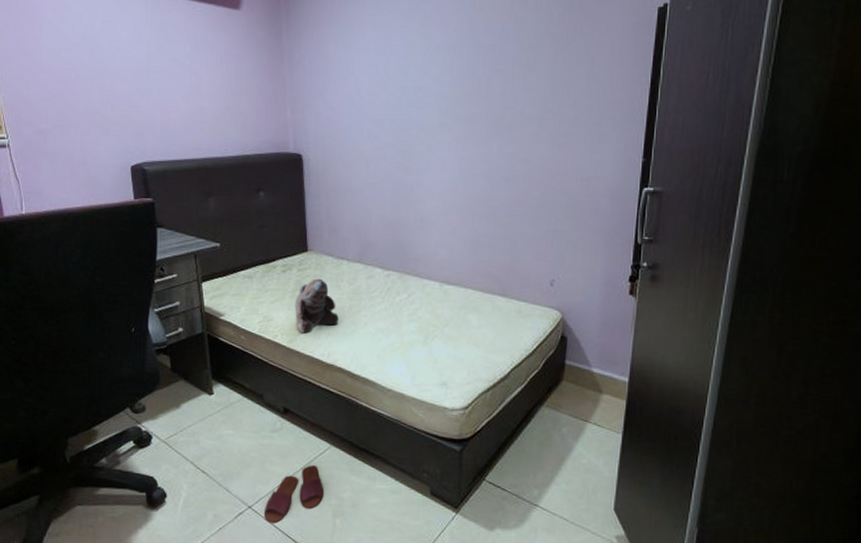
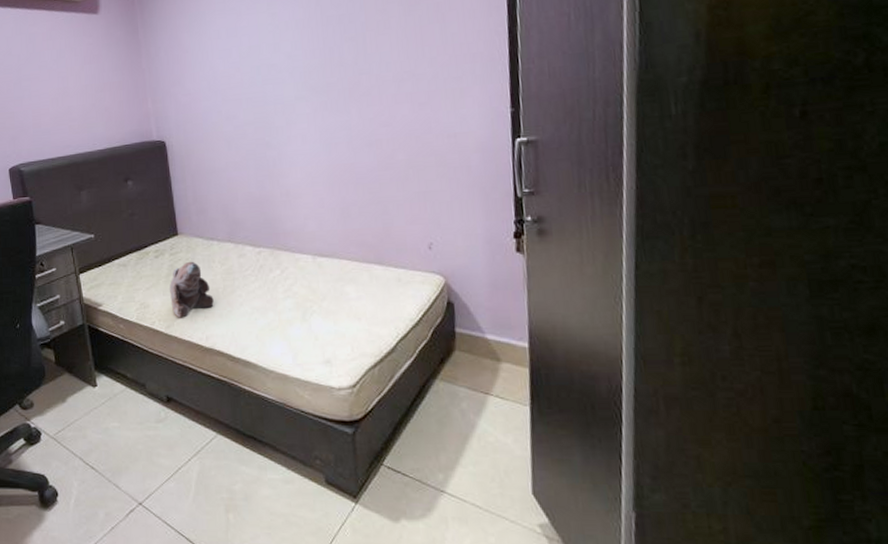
slippers: present [265,465,323,524] -> none [155,456,214,521]

